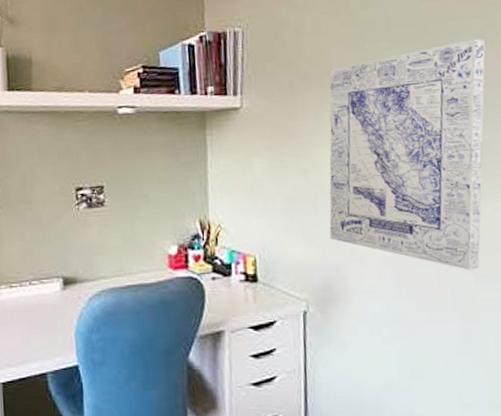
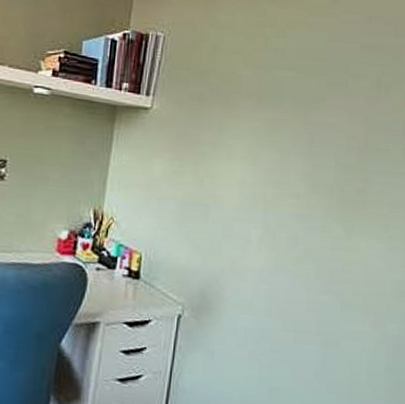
wall art: present [329,38,486,271] -> none [214,84,381,300]

